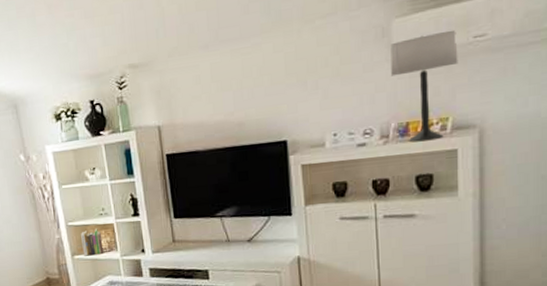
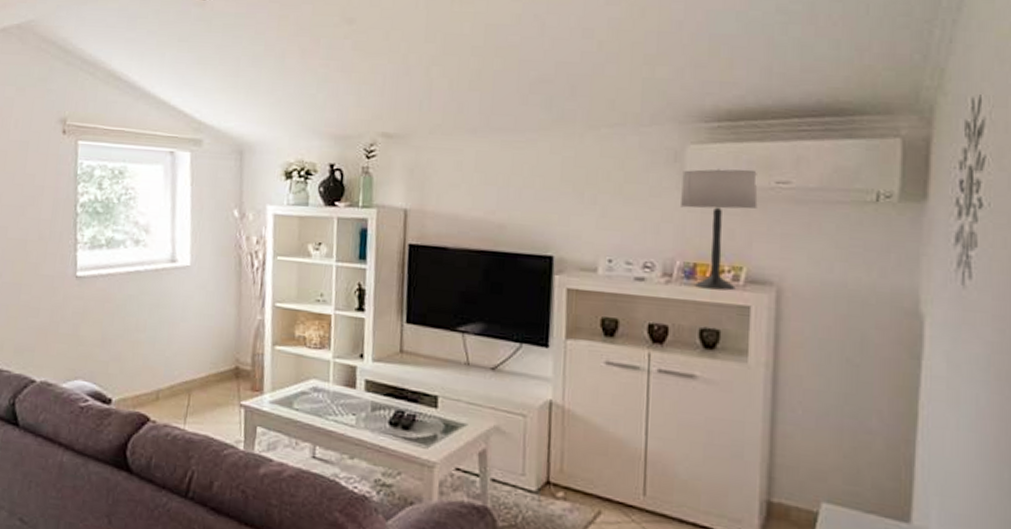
books: present [80,228,104,256] -> none [287,317,315,350]

